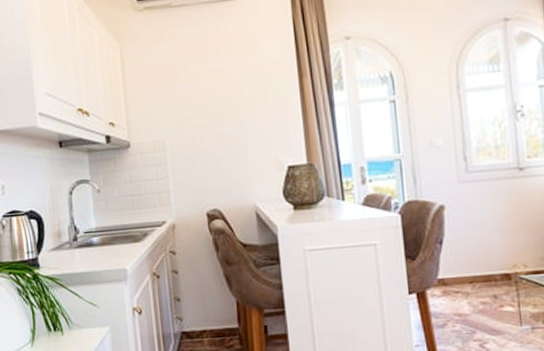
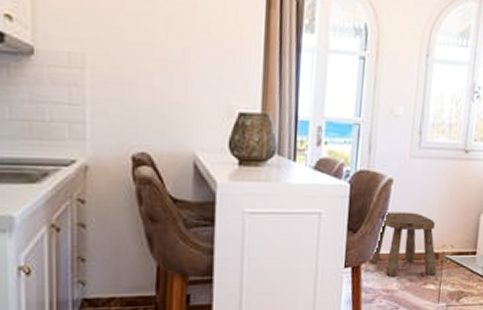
stool: none [431,235,512,301] -> present [367,212,437,277]

